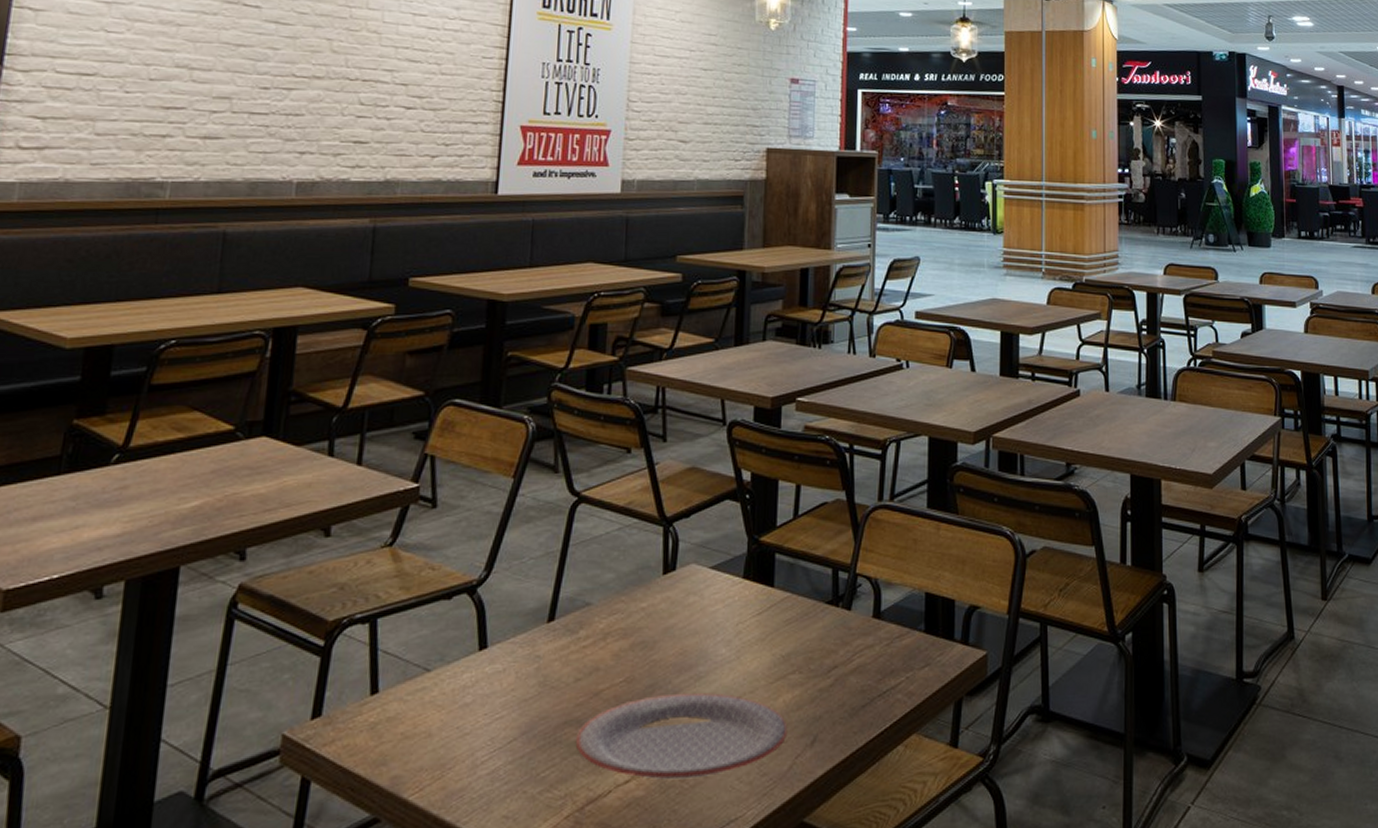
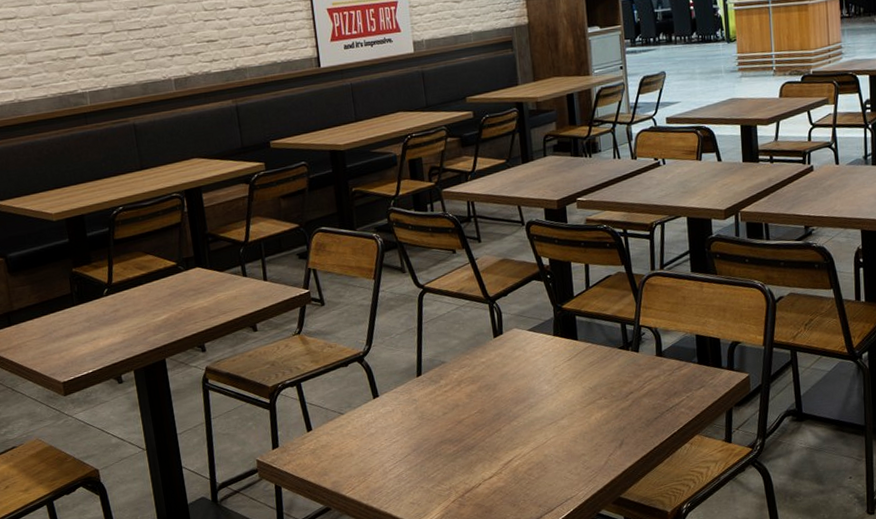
plate: present [575,693,788,780] -> none [450,416,602,475]

